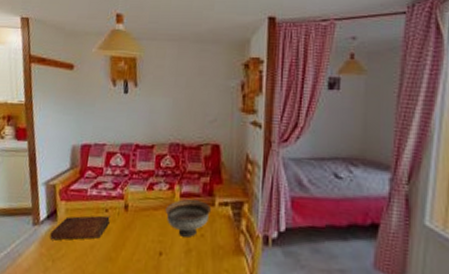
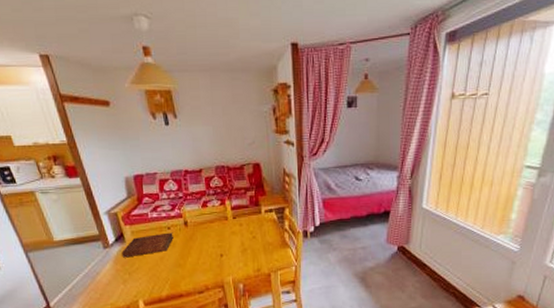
bowl: present [165,199,212,237] -> none [220,211,259,240]

